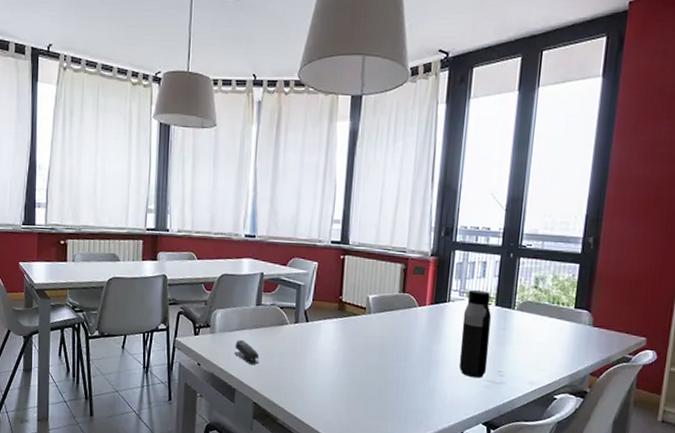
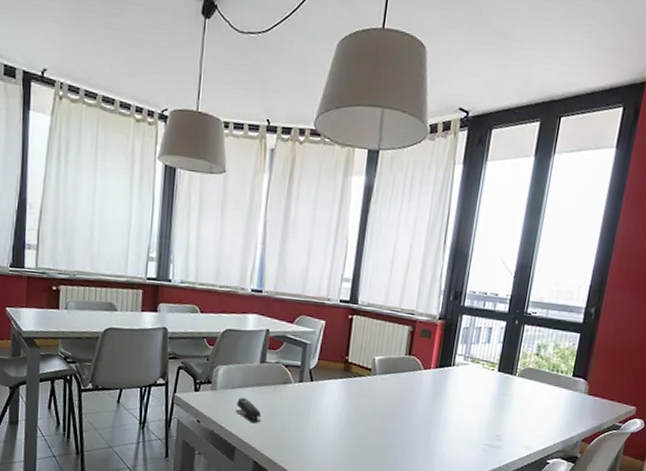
water bottle: present [459,290,491,378] -> none [459,355,494,442]

